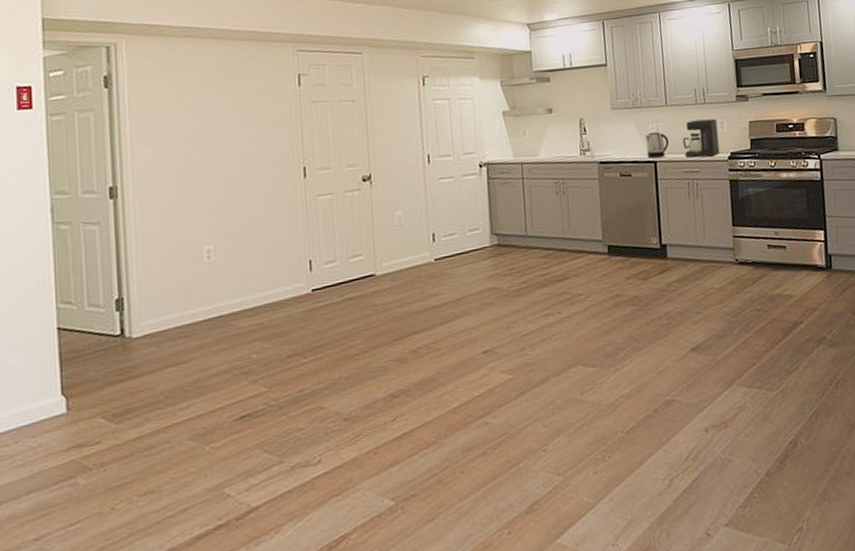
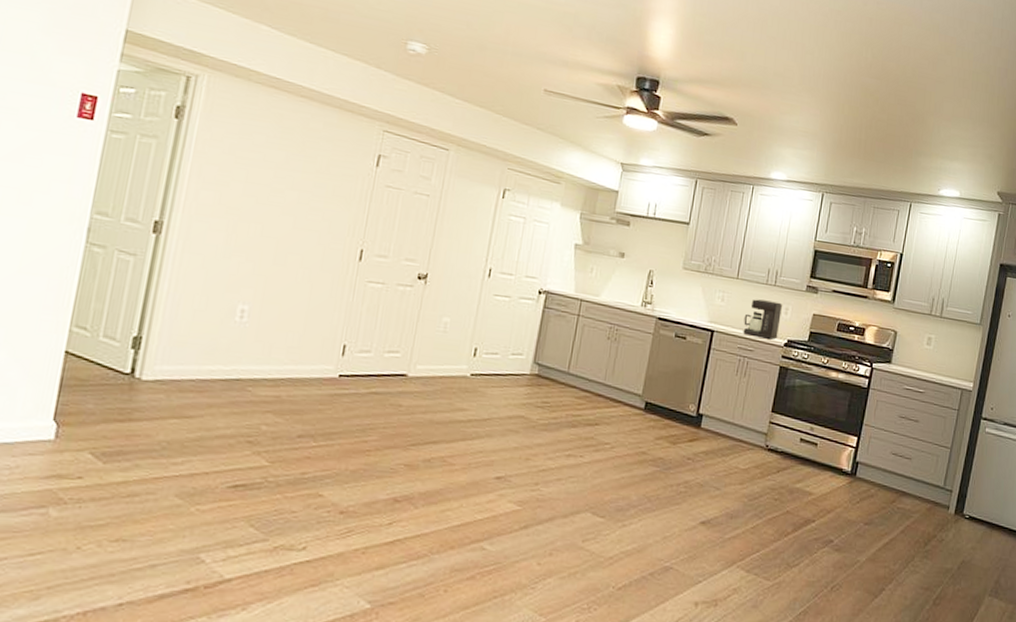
kettle: present [645,131,670,159] -> none [706,300,732,329]

